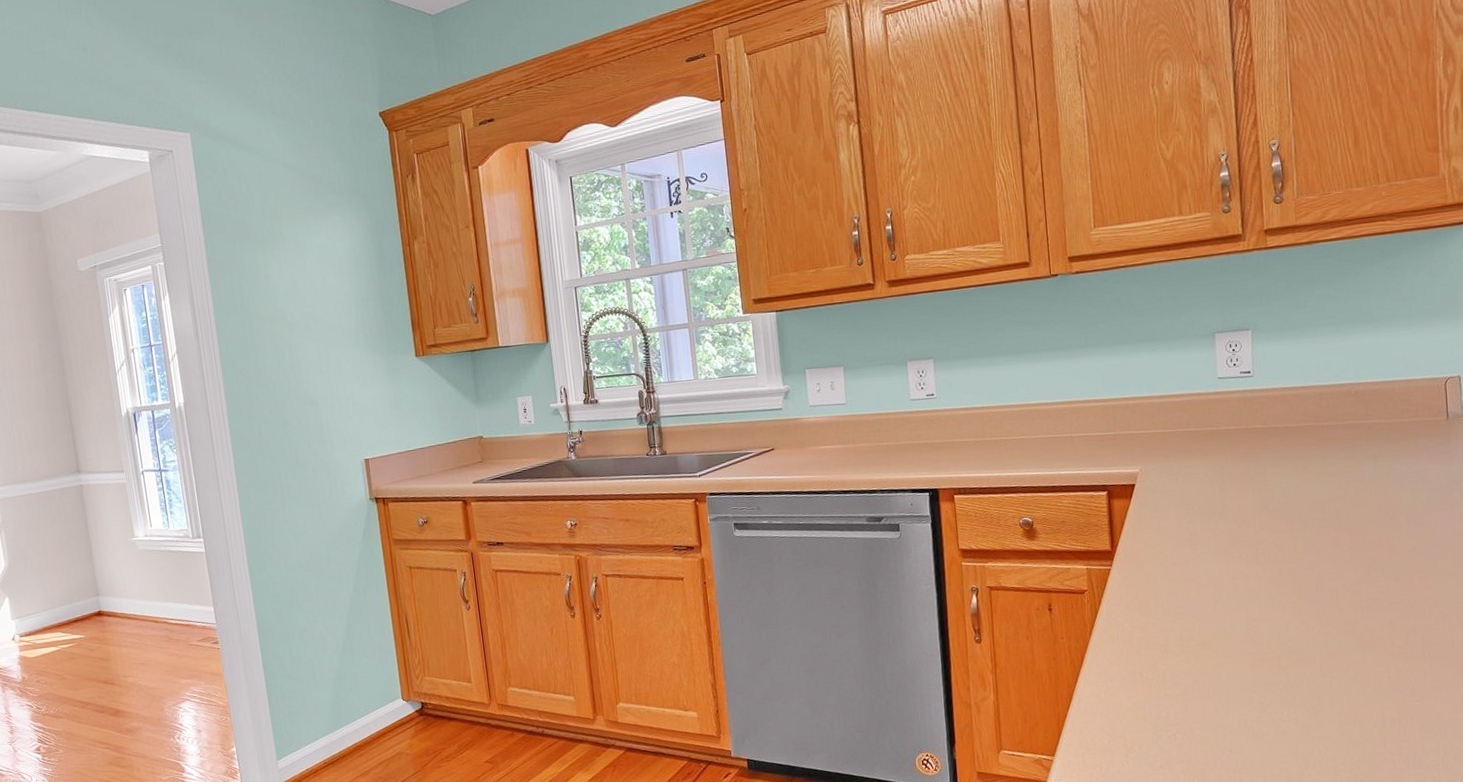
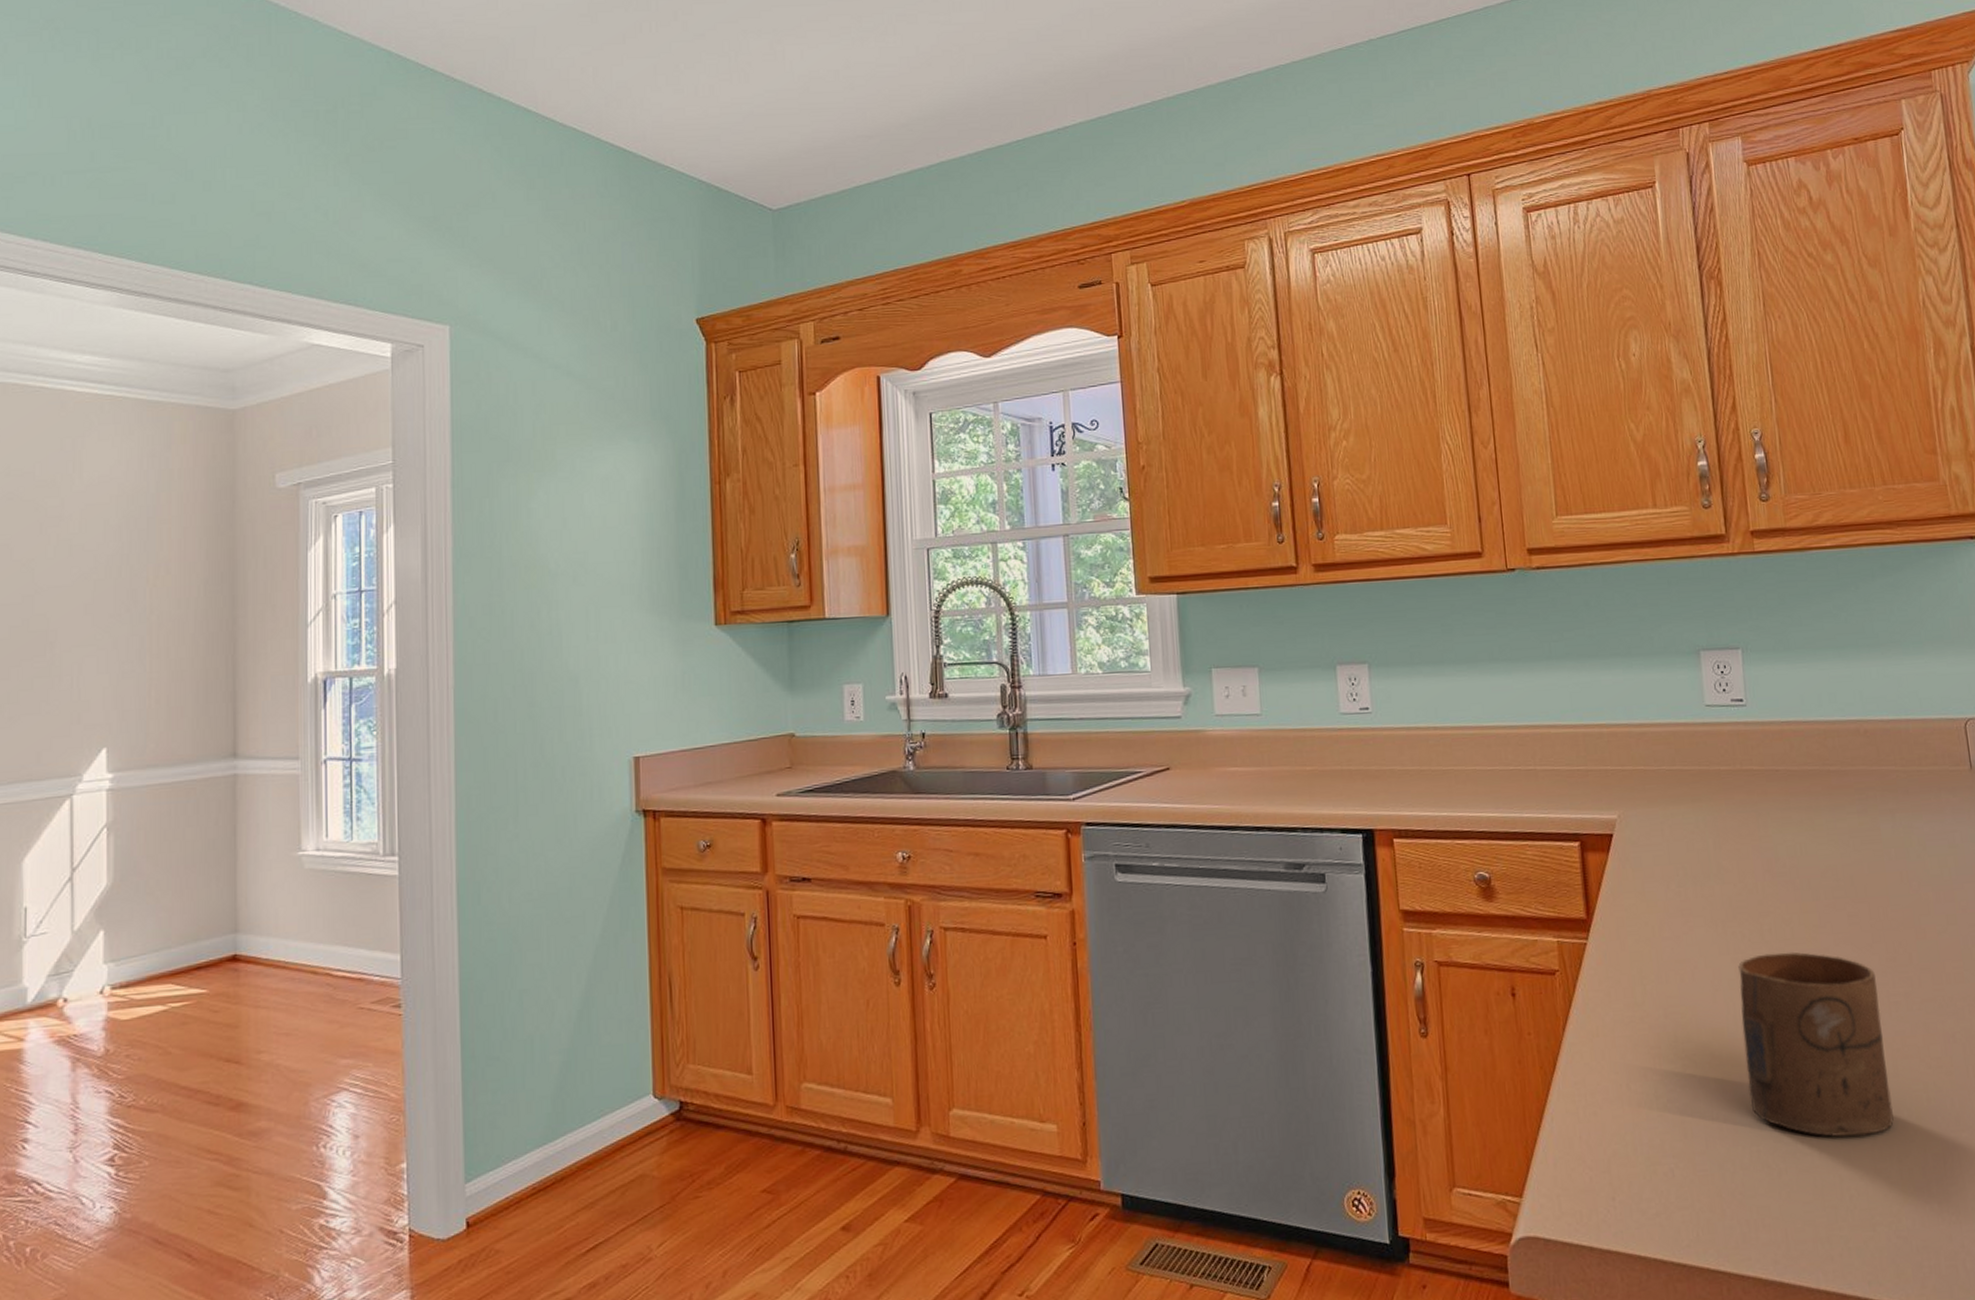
cup: none [1236,569,1359,708] -> present [1738,951,1894,1137]

